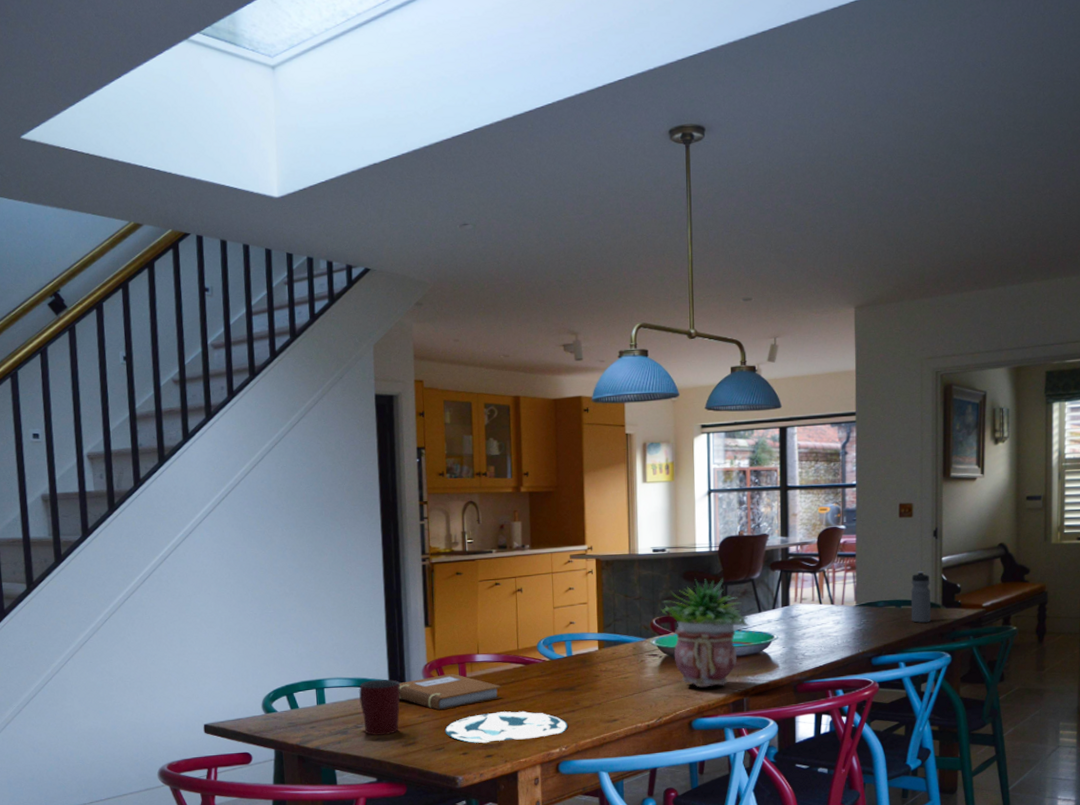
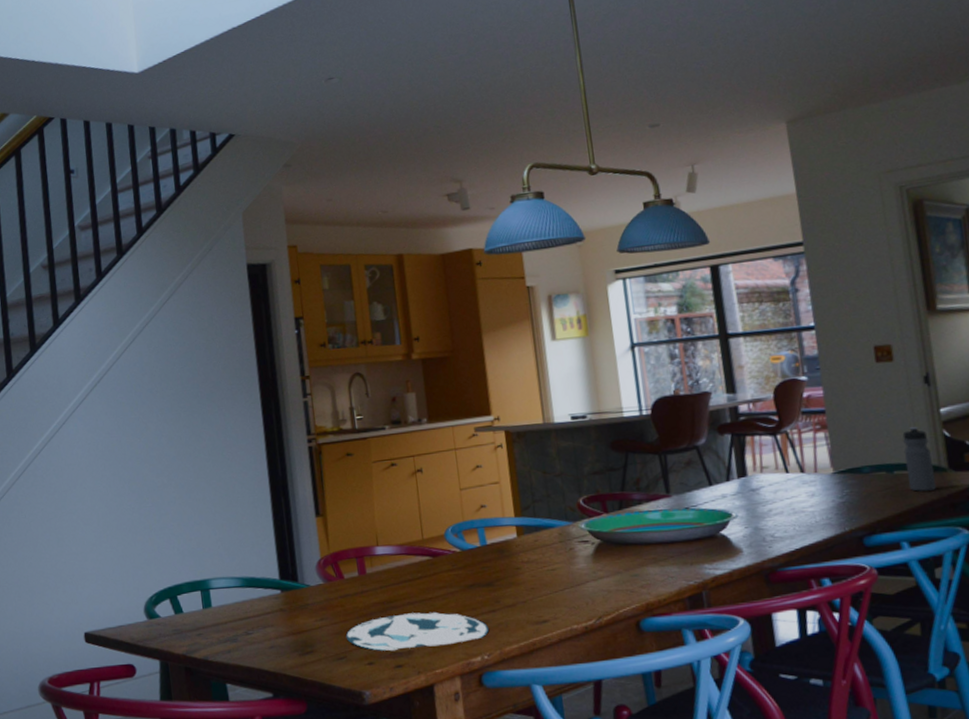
mug: present [358,679,400,735] -> none [247,578,295,643]
notebook: present [398,673,502,711] -> none [290,569,408,613]
potted plant: present [661,577,750,688] -> none [588,446,700,580]

